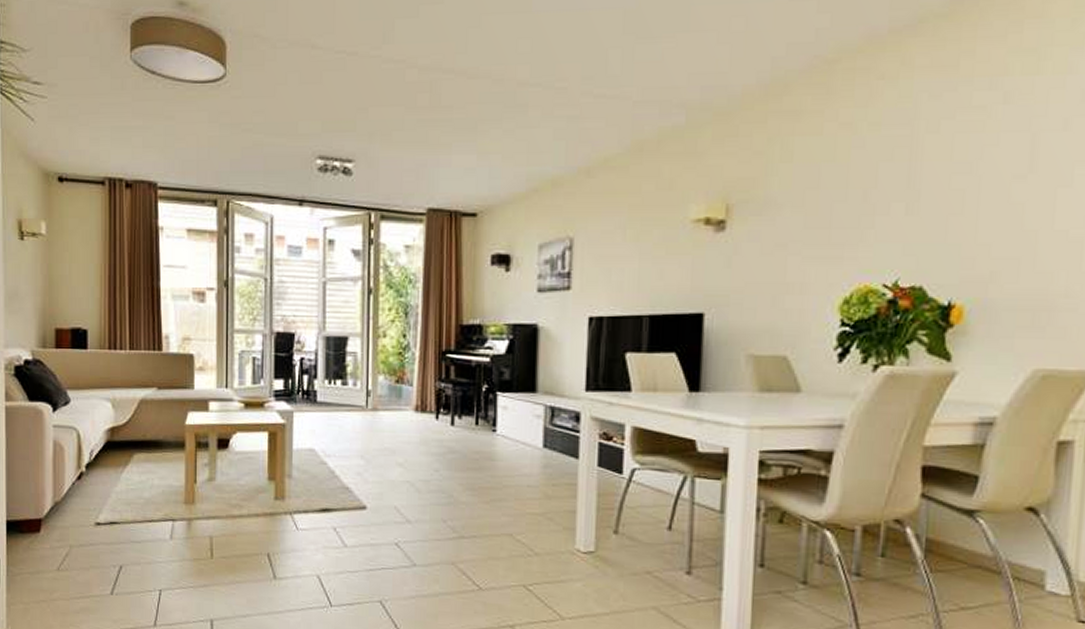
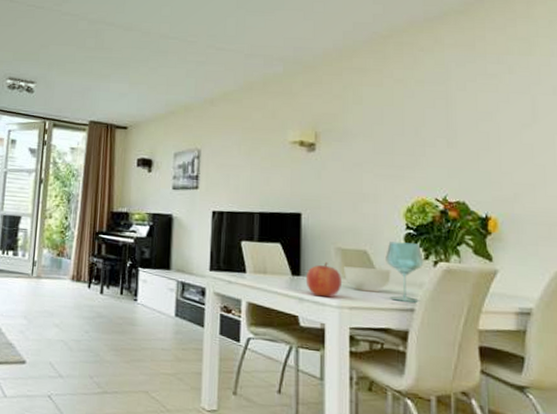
fruit: none [706,373,752,416] -> present [305,262,341,298]
bowl: none [754,376,817,407] -> present [343,265,391,293]
wine glass: none [810,343,860,417] -> present [386,241,424,303]

